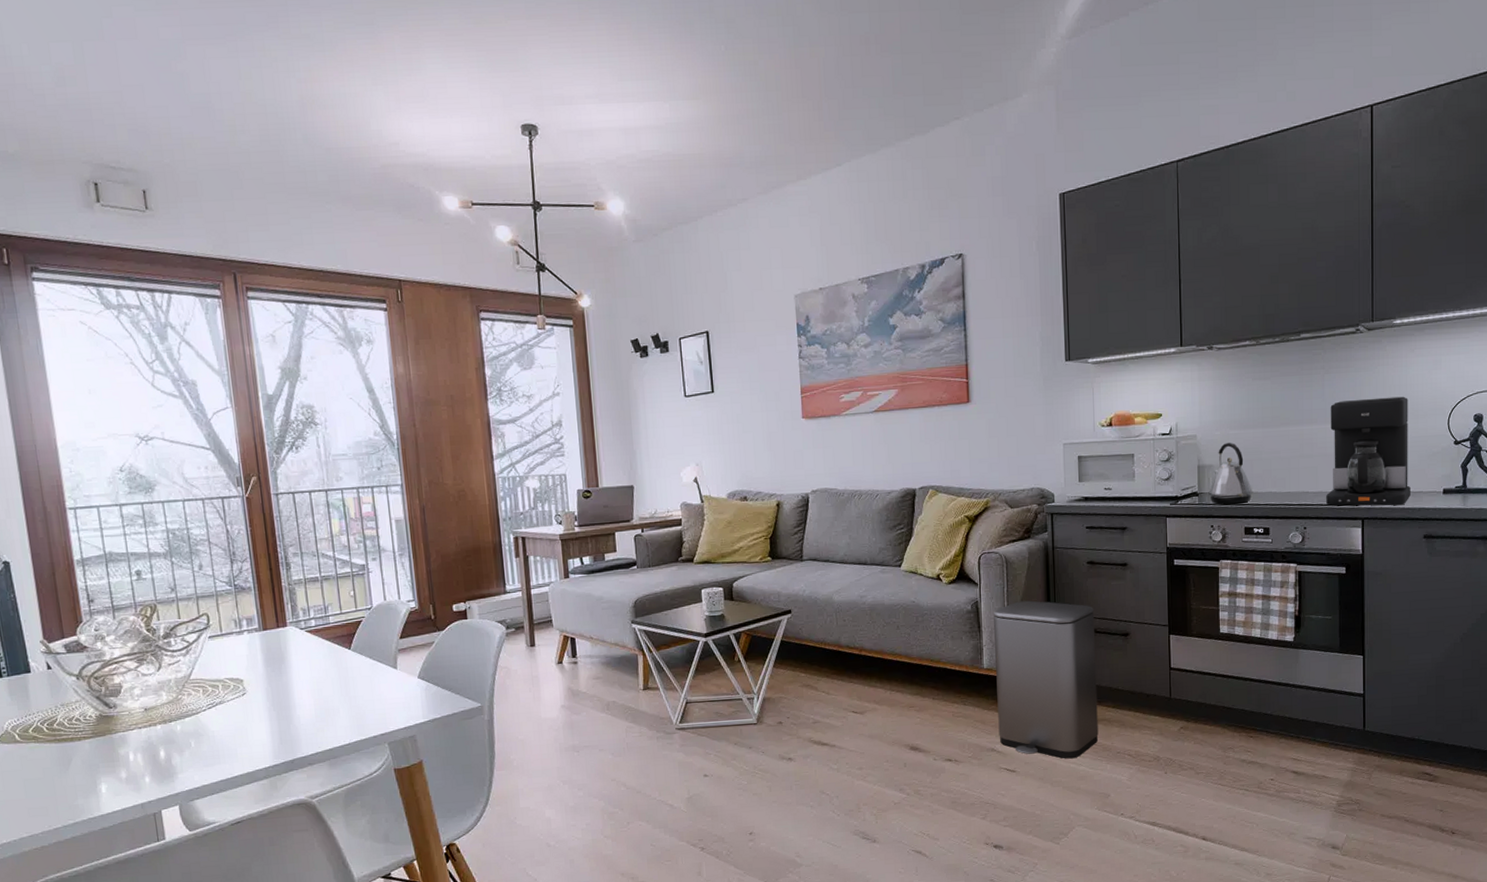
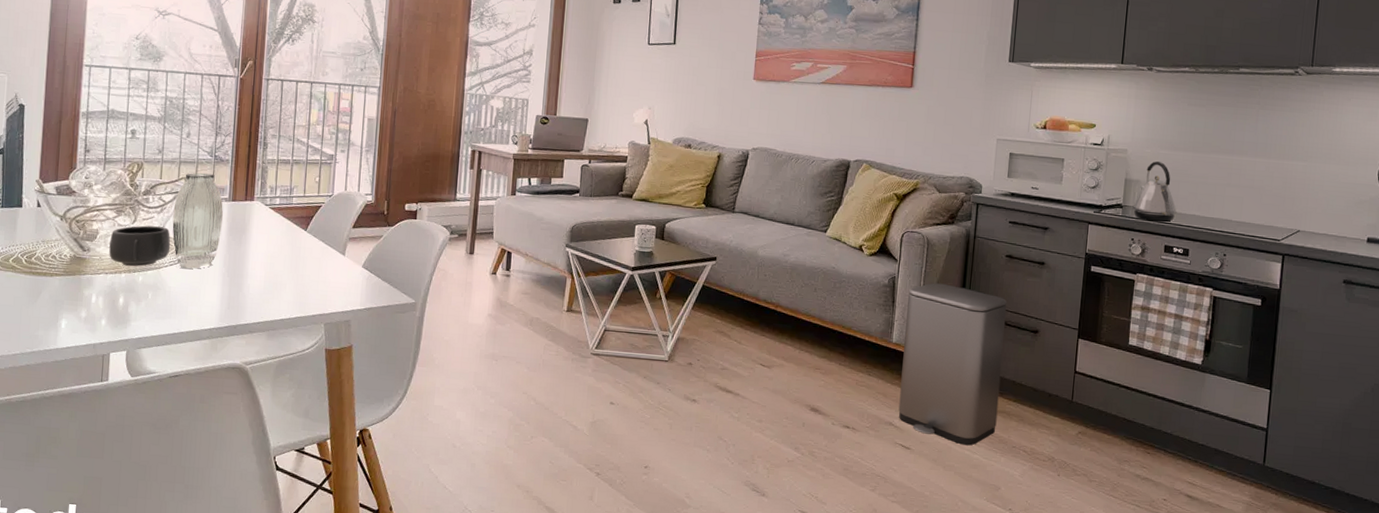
mug: none [136,669,205,717] -> present [109,225,171,267]
vase: none [199,604,258,709] -> present [172,173,223,269]
coffee maker: present [1326,396,1411,506] -> none [1248,137,1341,248]

